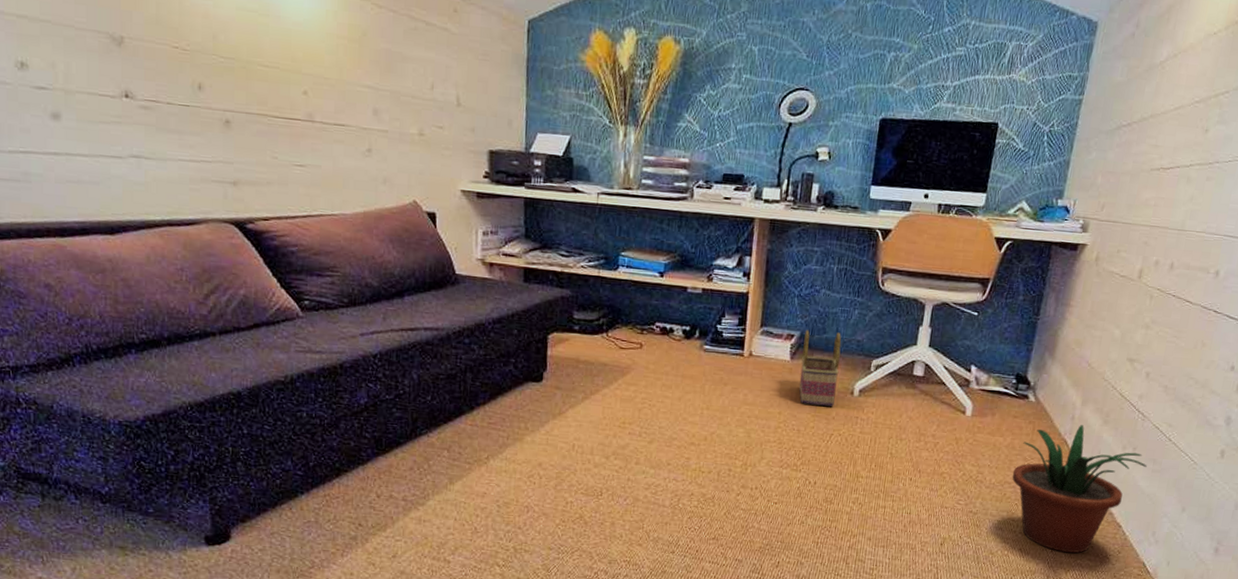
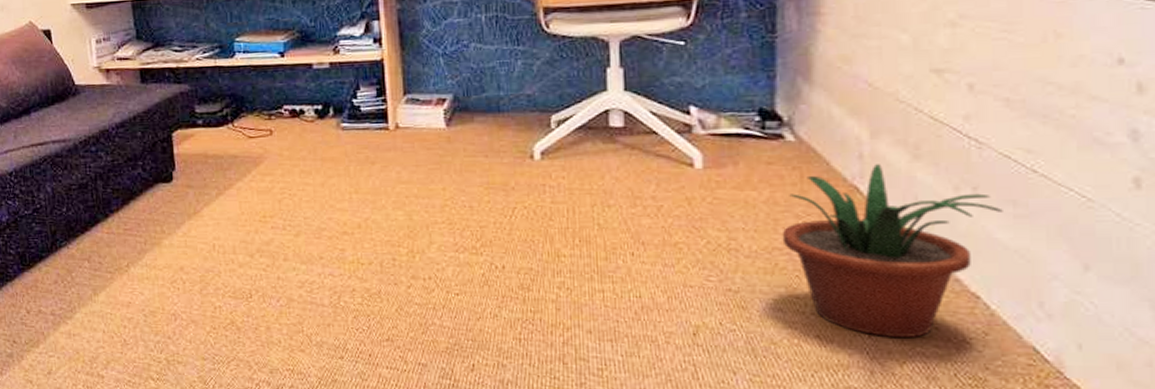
basket: present [799,330,842,406] -> none [459,89,511,176]

